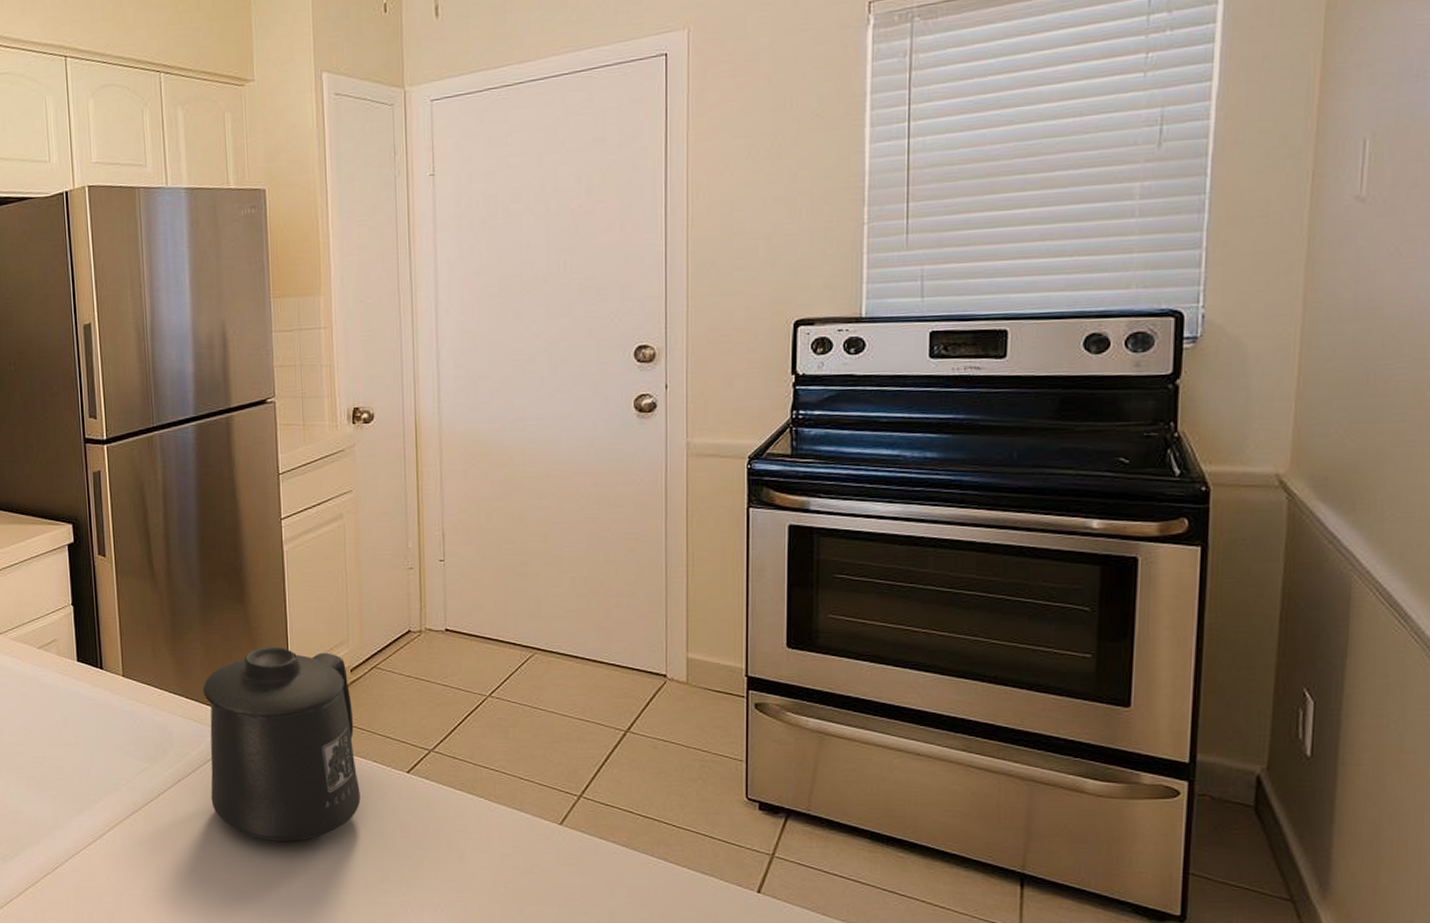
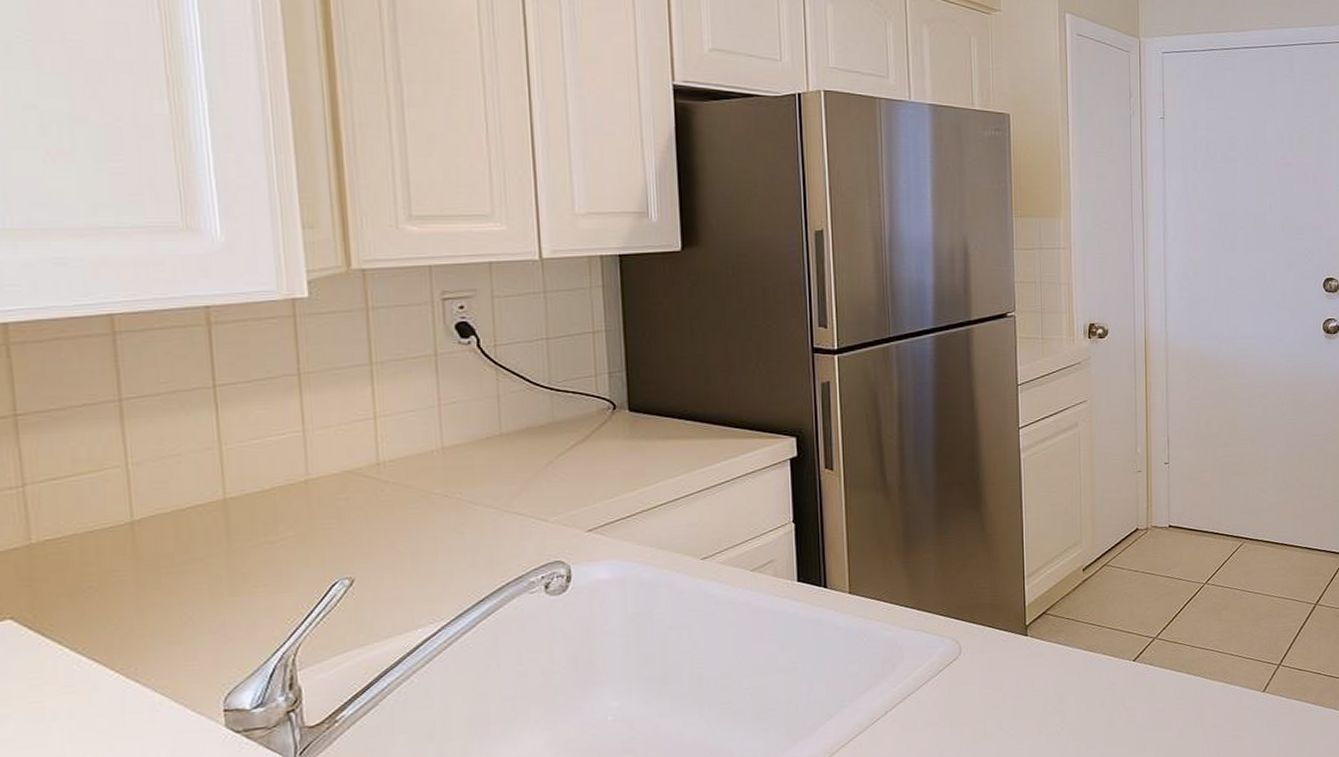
mug: present [203,646,361,841] -> none [936,551,1090,743]

